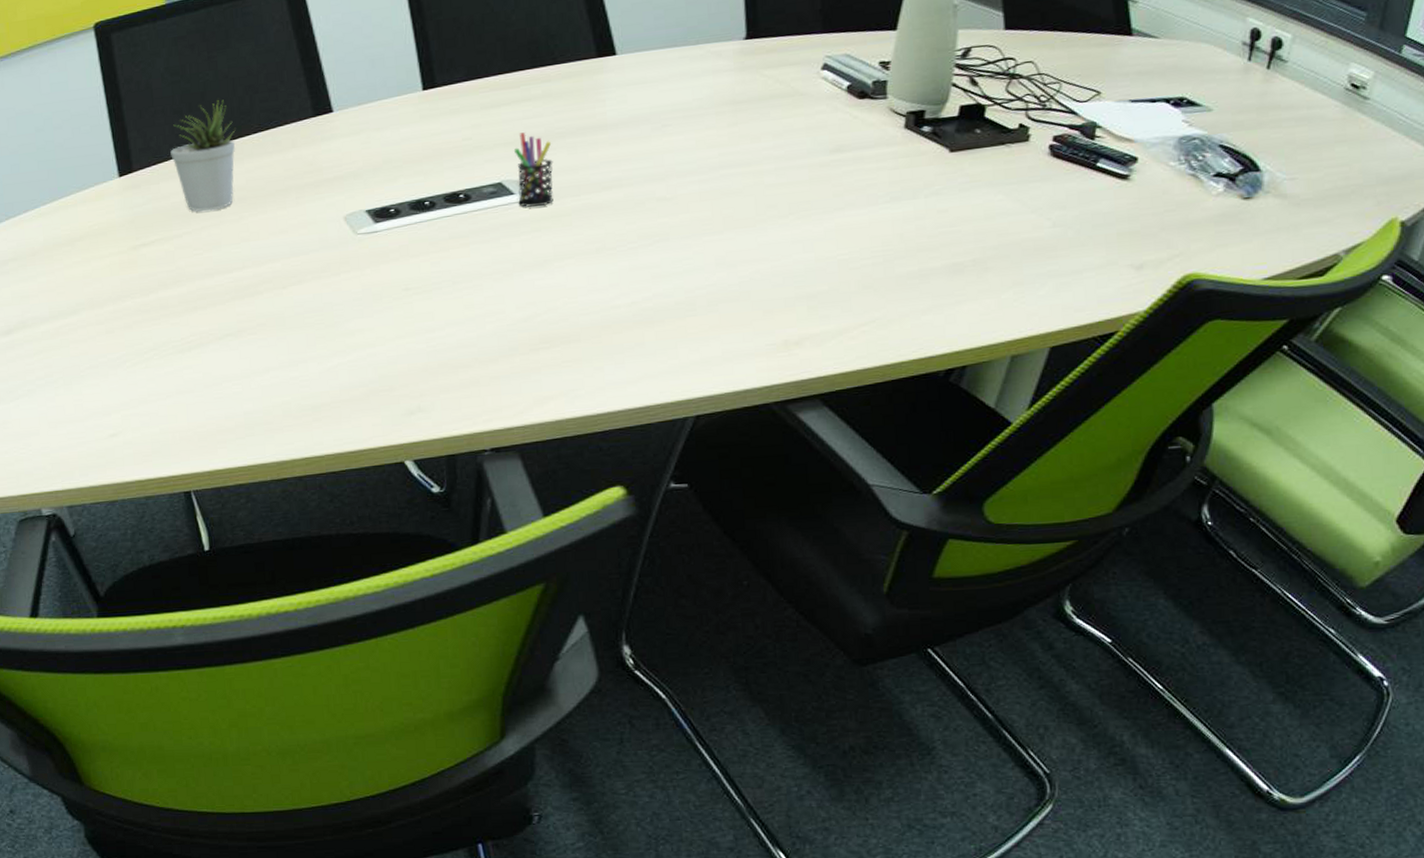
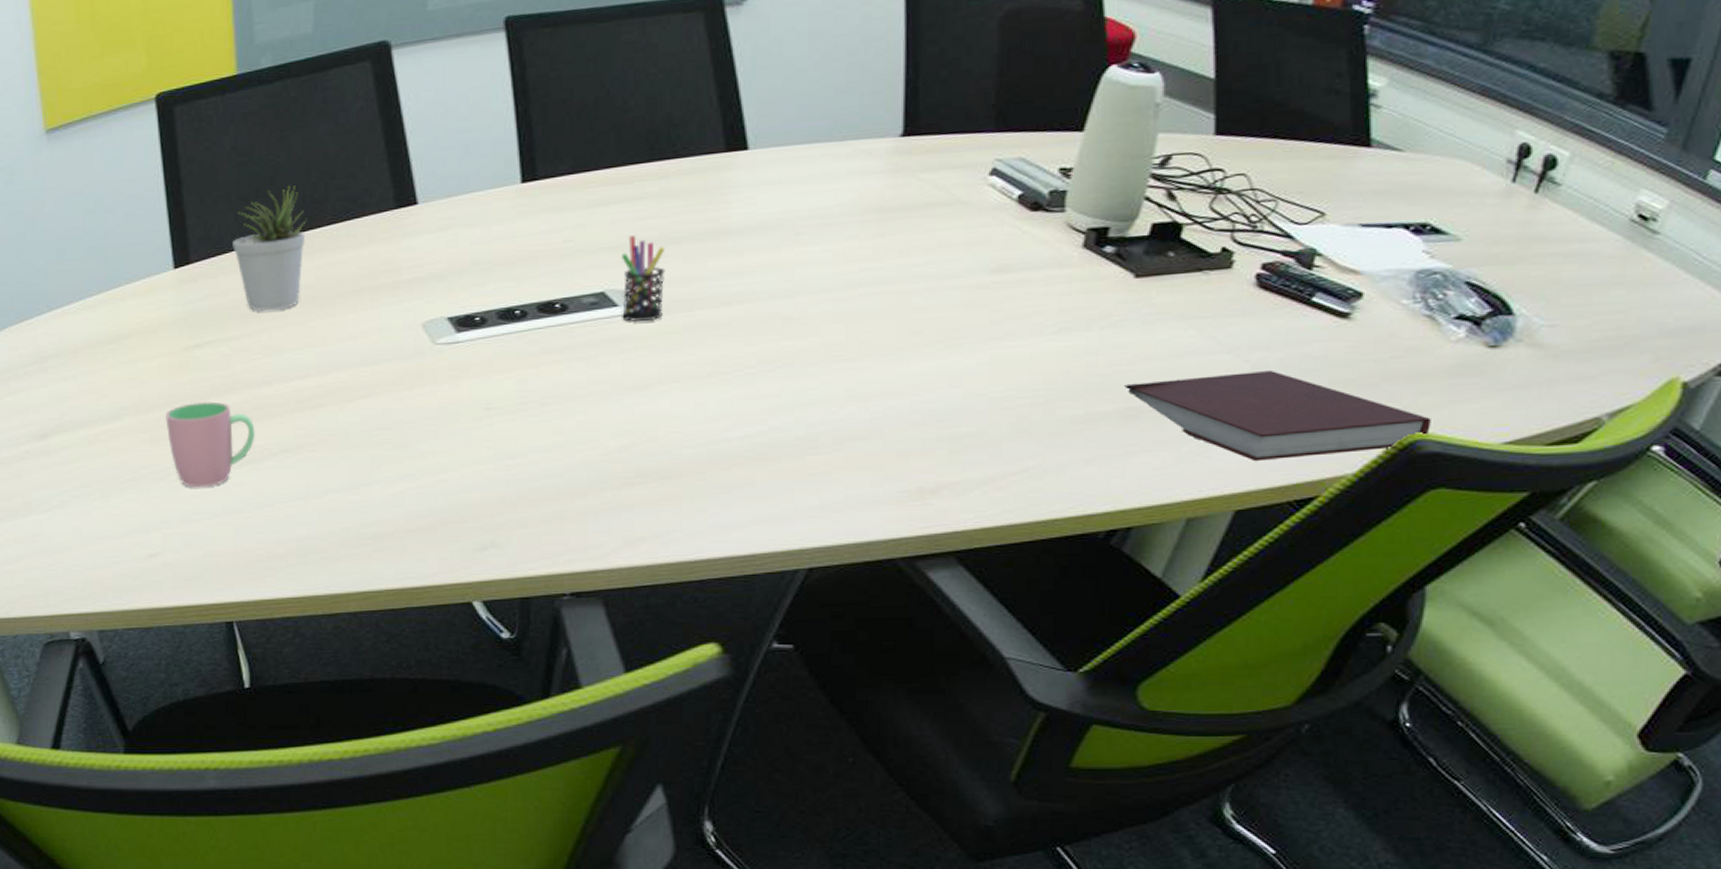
cup: none [118,293,201,372] -> present [165,401,255,488]
notebook: none [949,225,1203,305] -> present [1124,369,1431,462]

